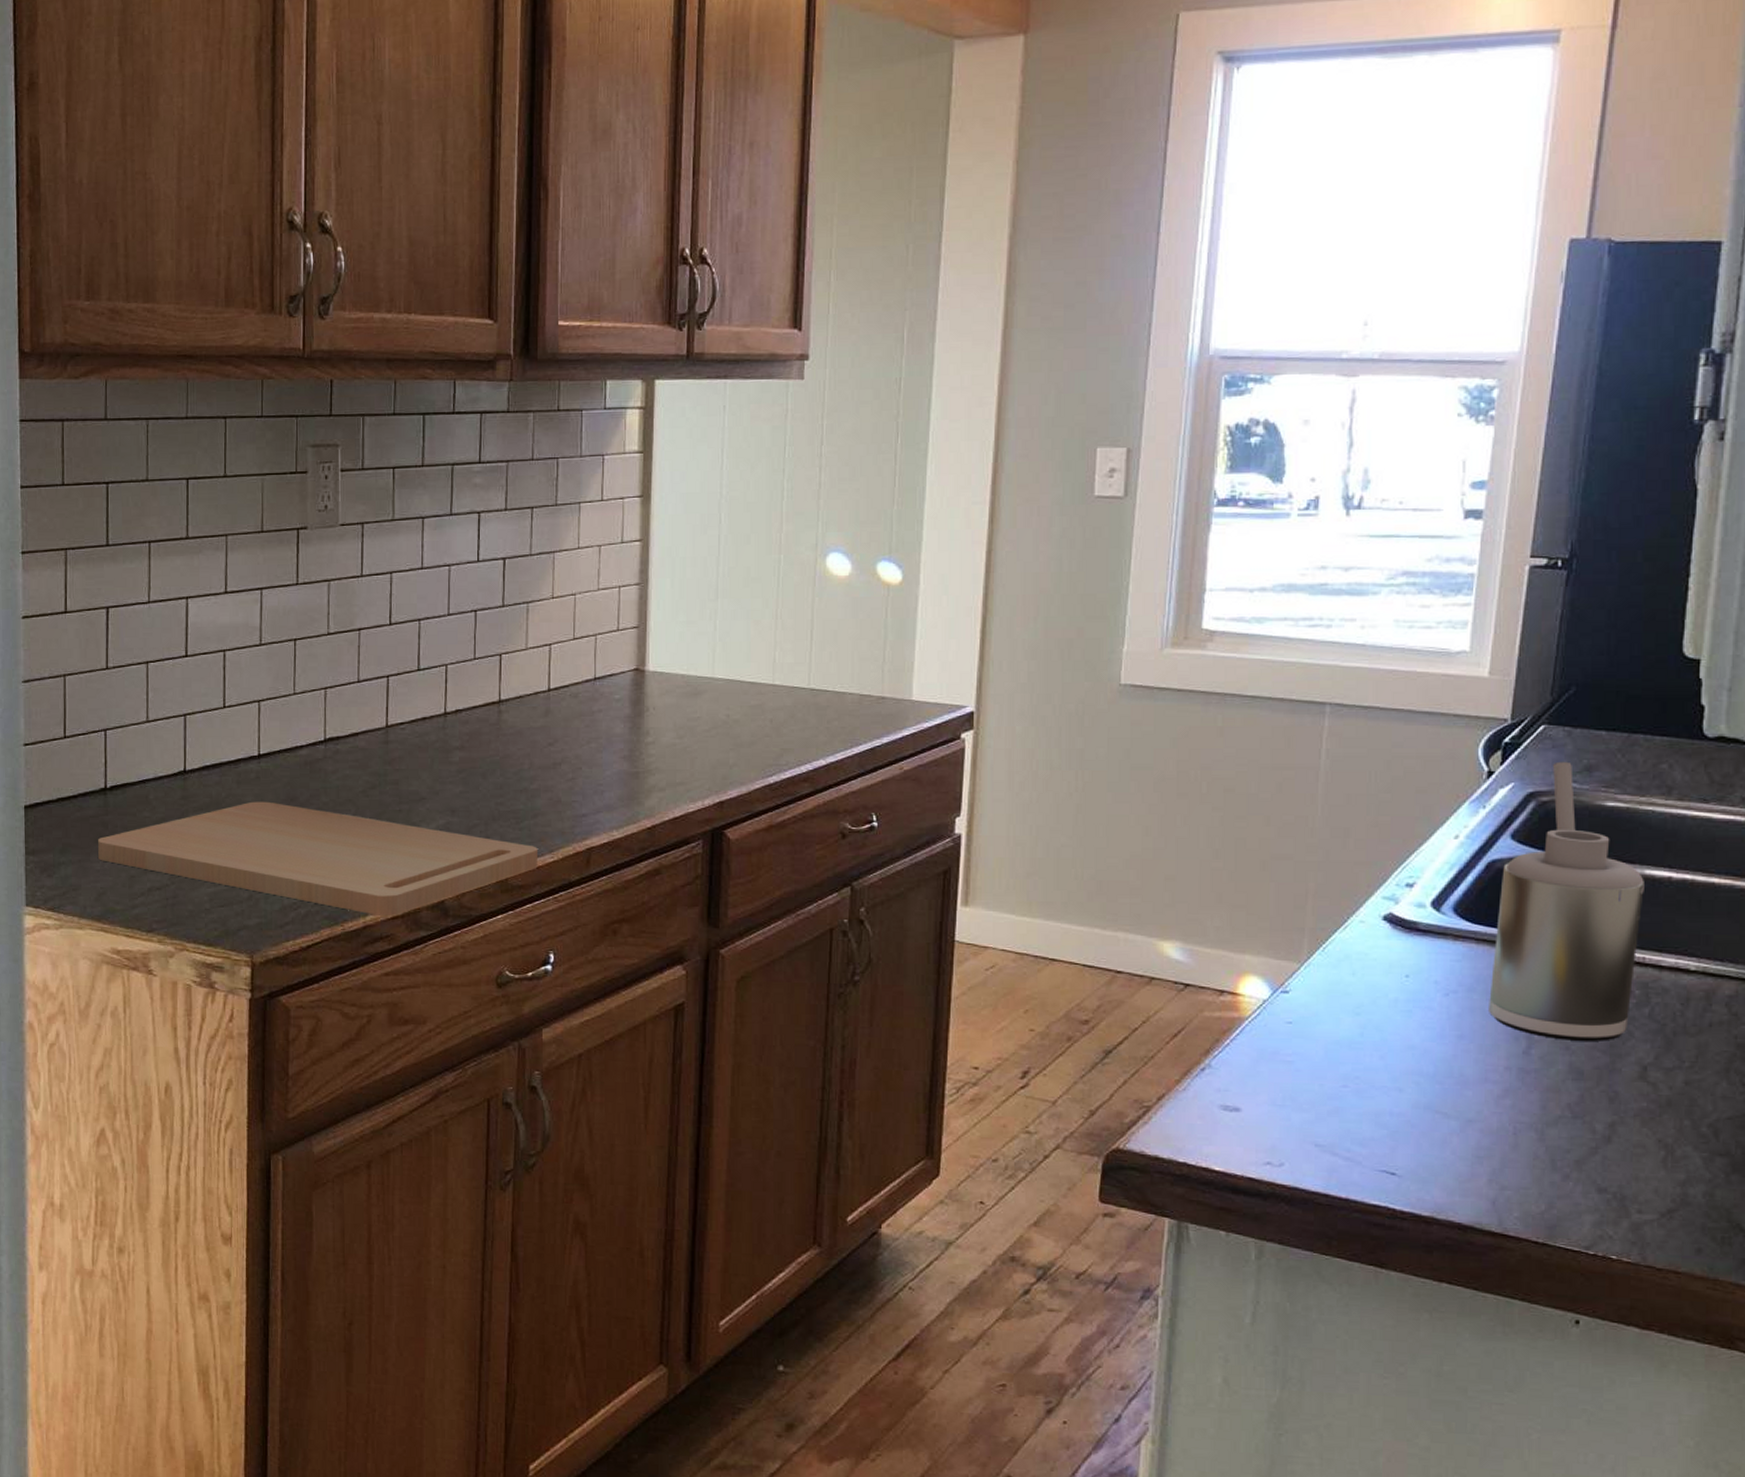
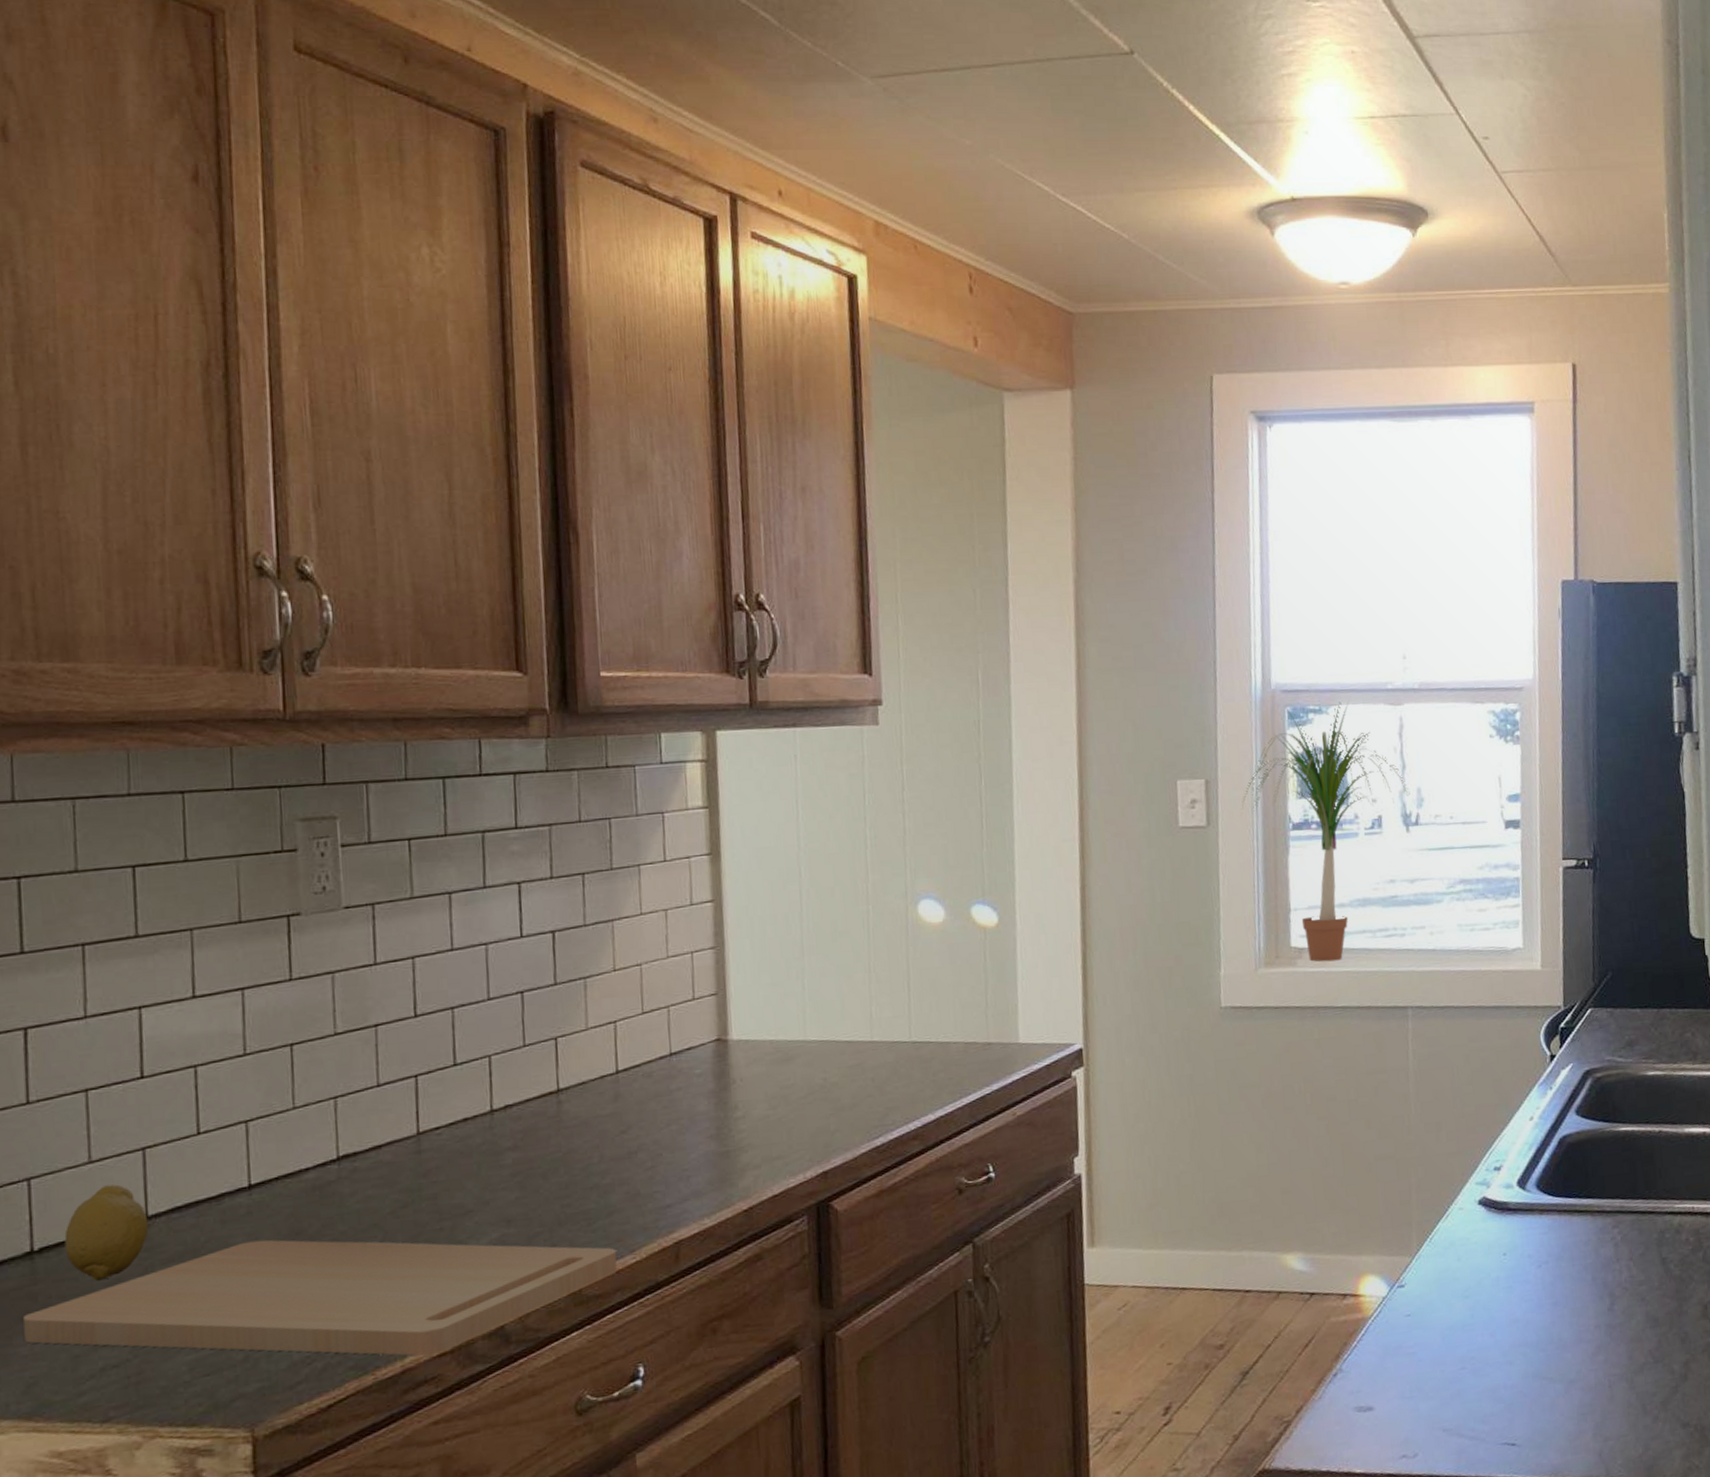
fruit: none [128,742,186,818] -> present [64,1184,149,1281]
potted plant: none [1164,370,1355,648] -> present [1242,701,1410,963]
soap dispenser: present [1489,761,1644,1041] -> none [1572,1039,1688,1293]

